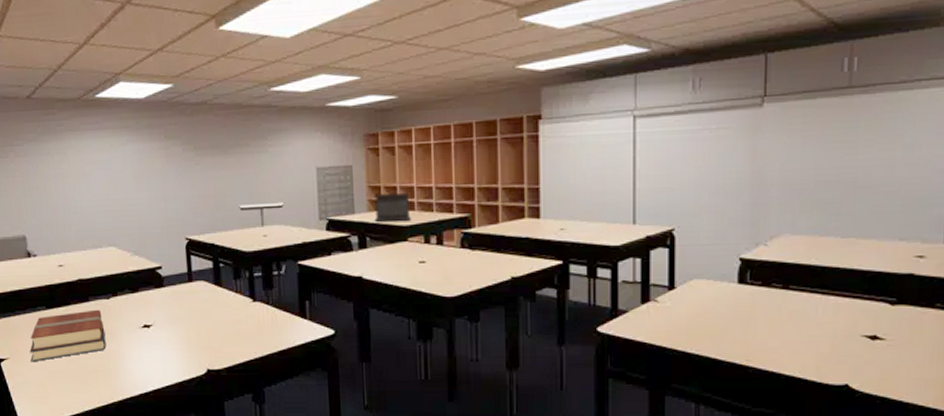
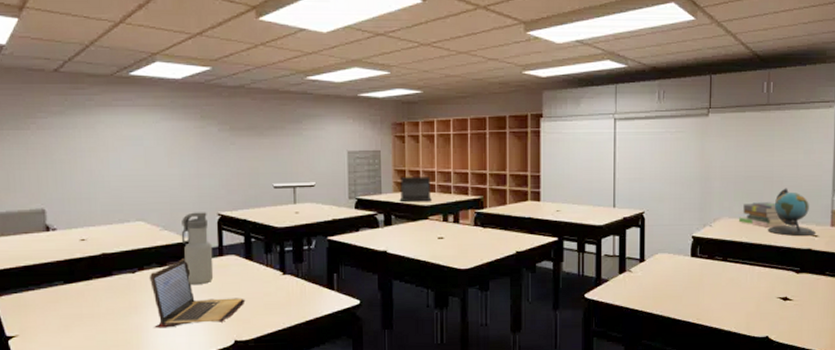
books: present [29,309,107,362] -> none [43,284,129,339]
laptop: none [122,285,216,355] -> present [149,259,246,329]
water bottle: none [151,236,184,311] -> present [181,212,214,284]
books: none [805,213,877,246] -> present [738,202,787,228]
globe: none [847,195,921,258] -> present [767,188,815,237]

